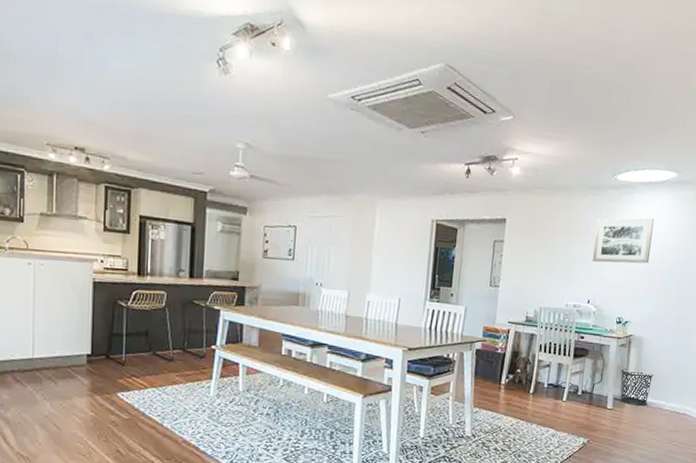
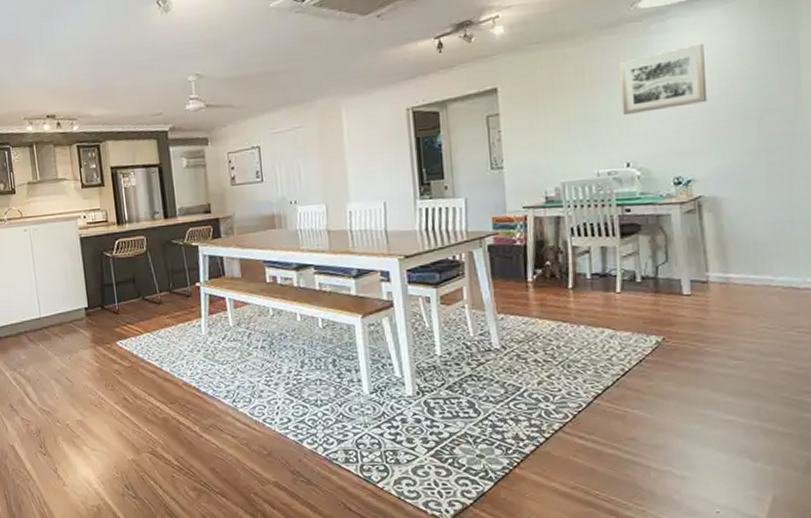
waste bin: present [619,369,654,406] -> none [694,241,746,286]

